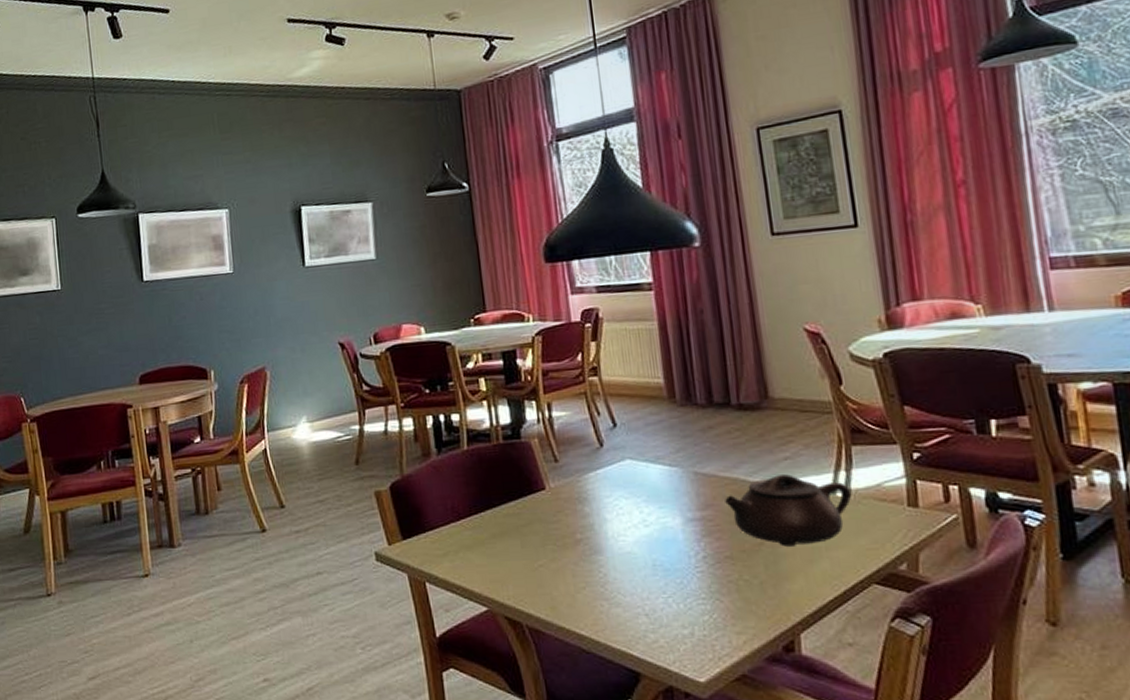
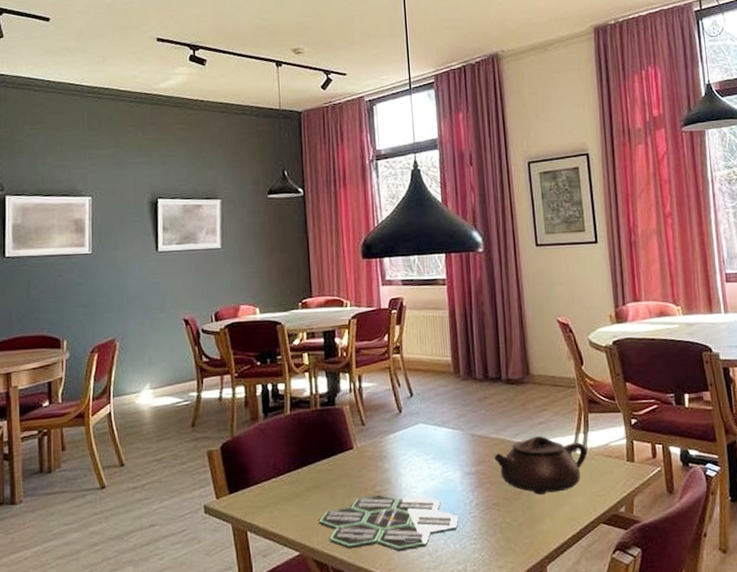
board game: none [508,543,682,611] -> present [319,494,459,552]

